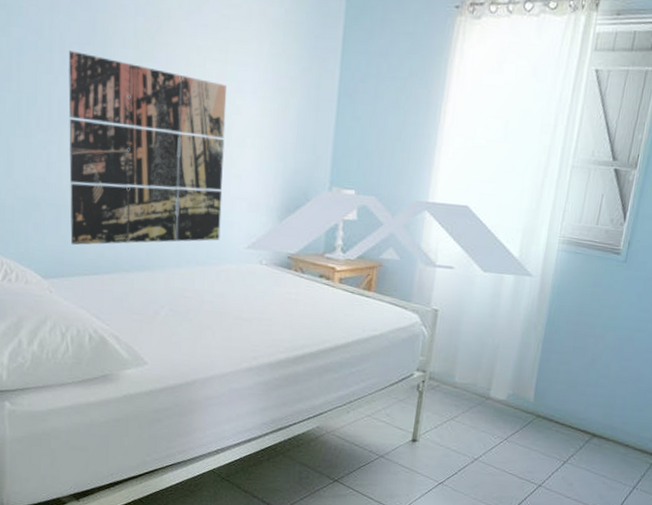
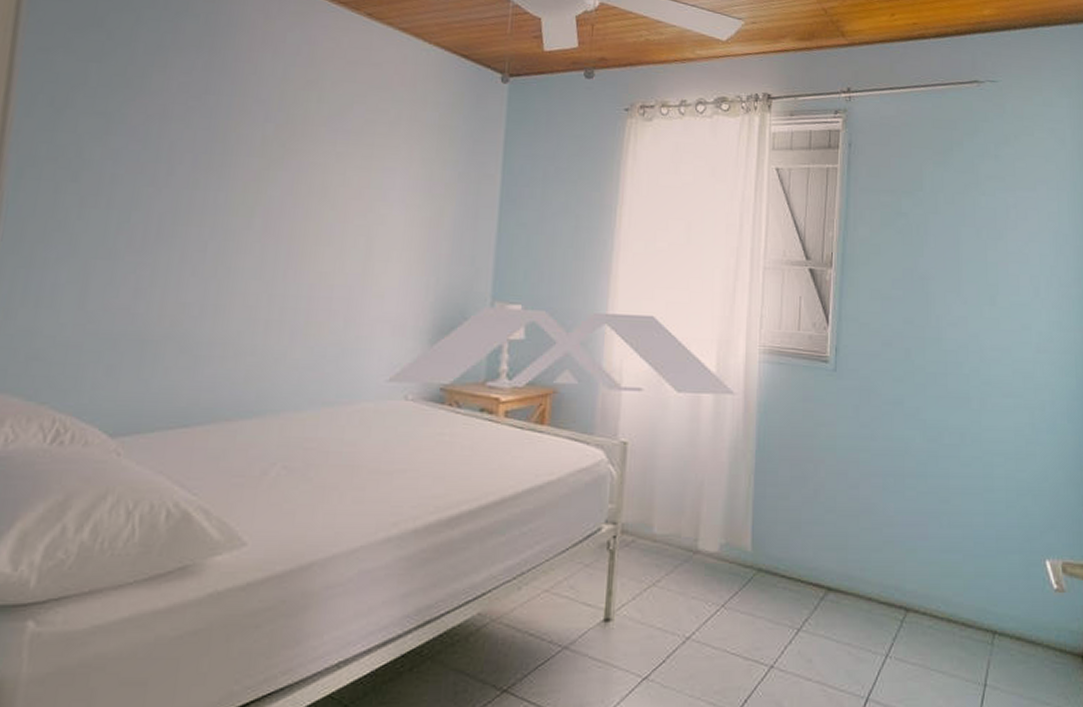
wall art: present [68,51,227,245] -> none [155,160,370,391]

